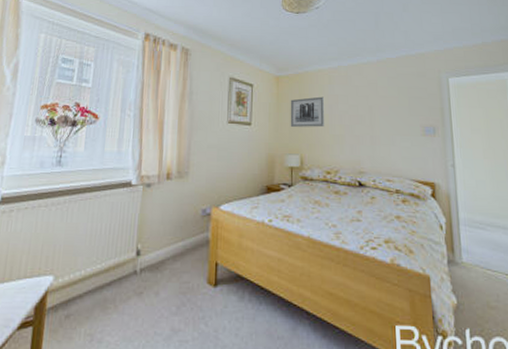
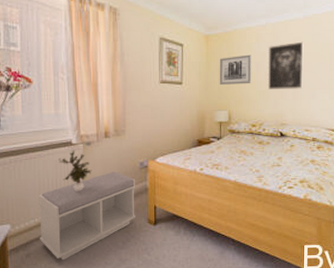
bench: none [83,218,197,326] -> present [38,171,136,261]
potted plant: none [115,191,150,240] -> present [59,150,92,191]
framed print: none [341,85,381,135] -> present [267,41,304,90]

